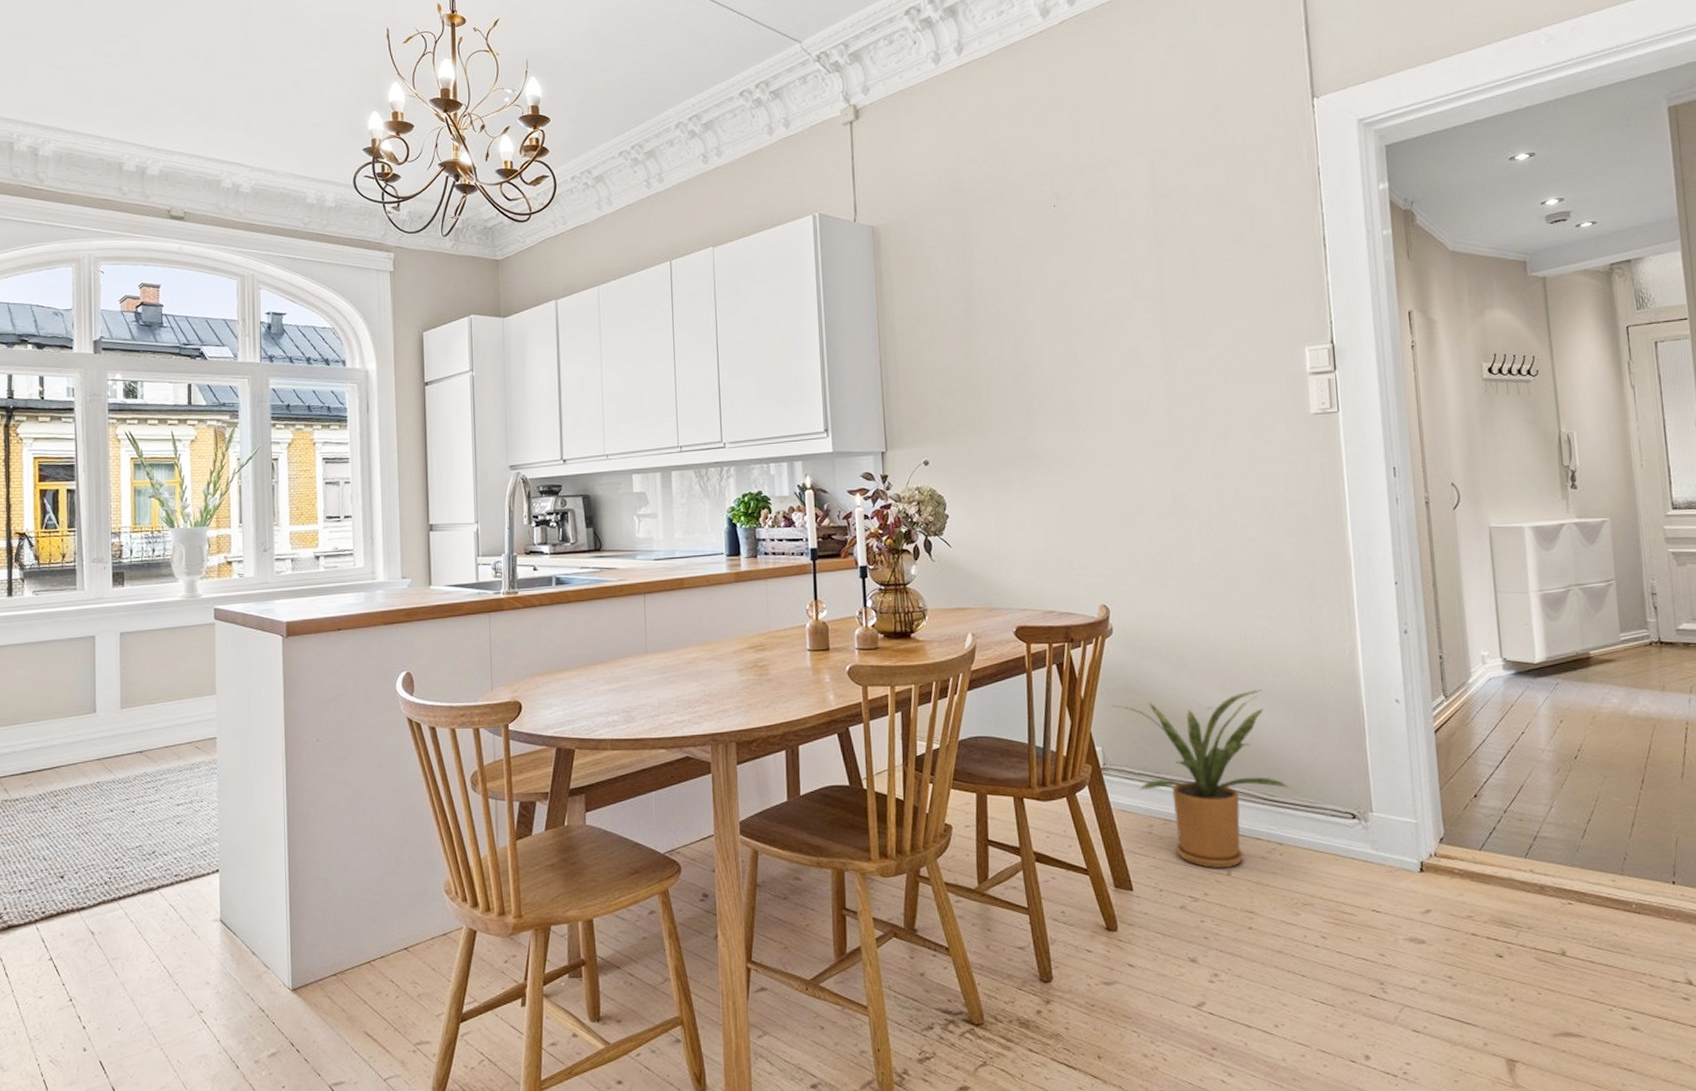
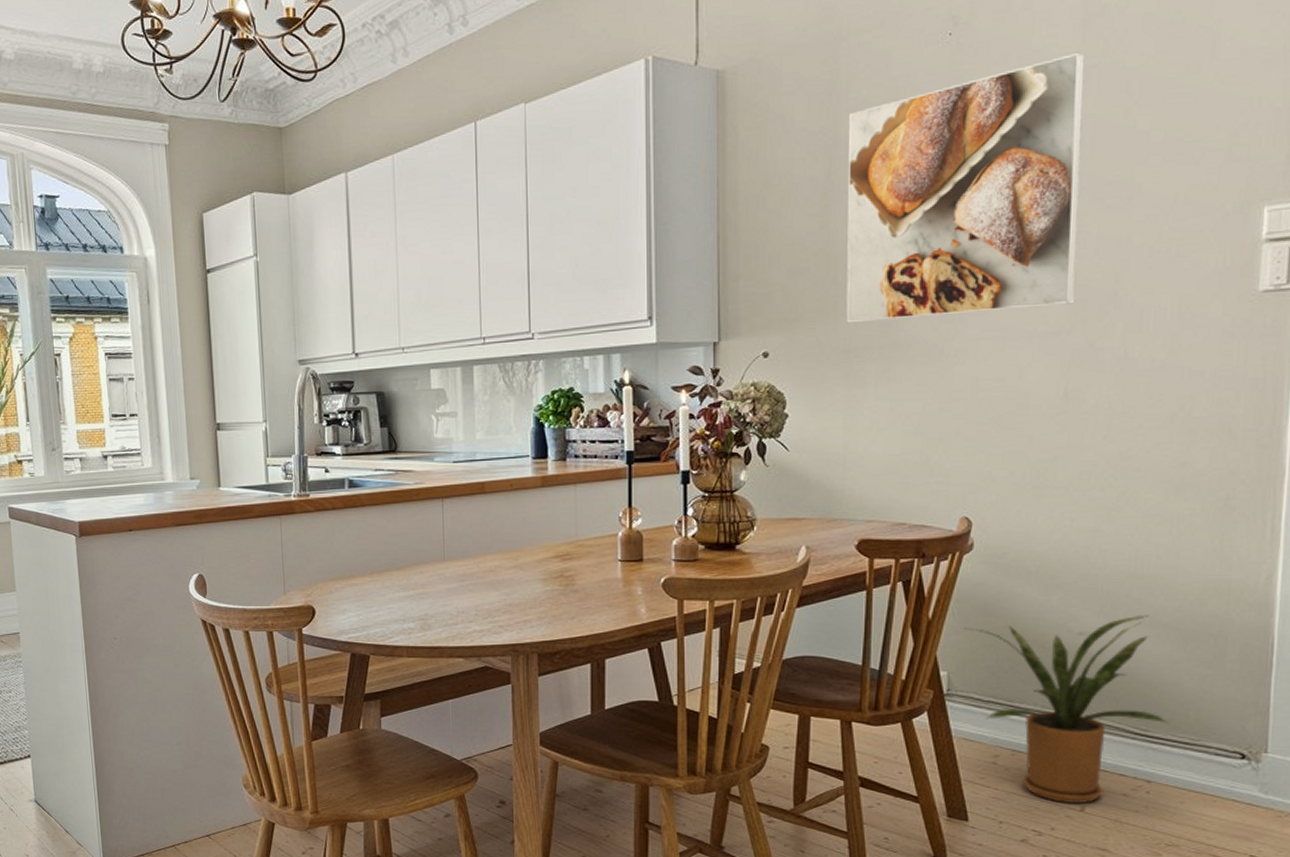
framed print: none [980,224,1172,437] -> present [846,52,1085,324]

